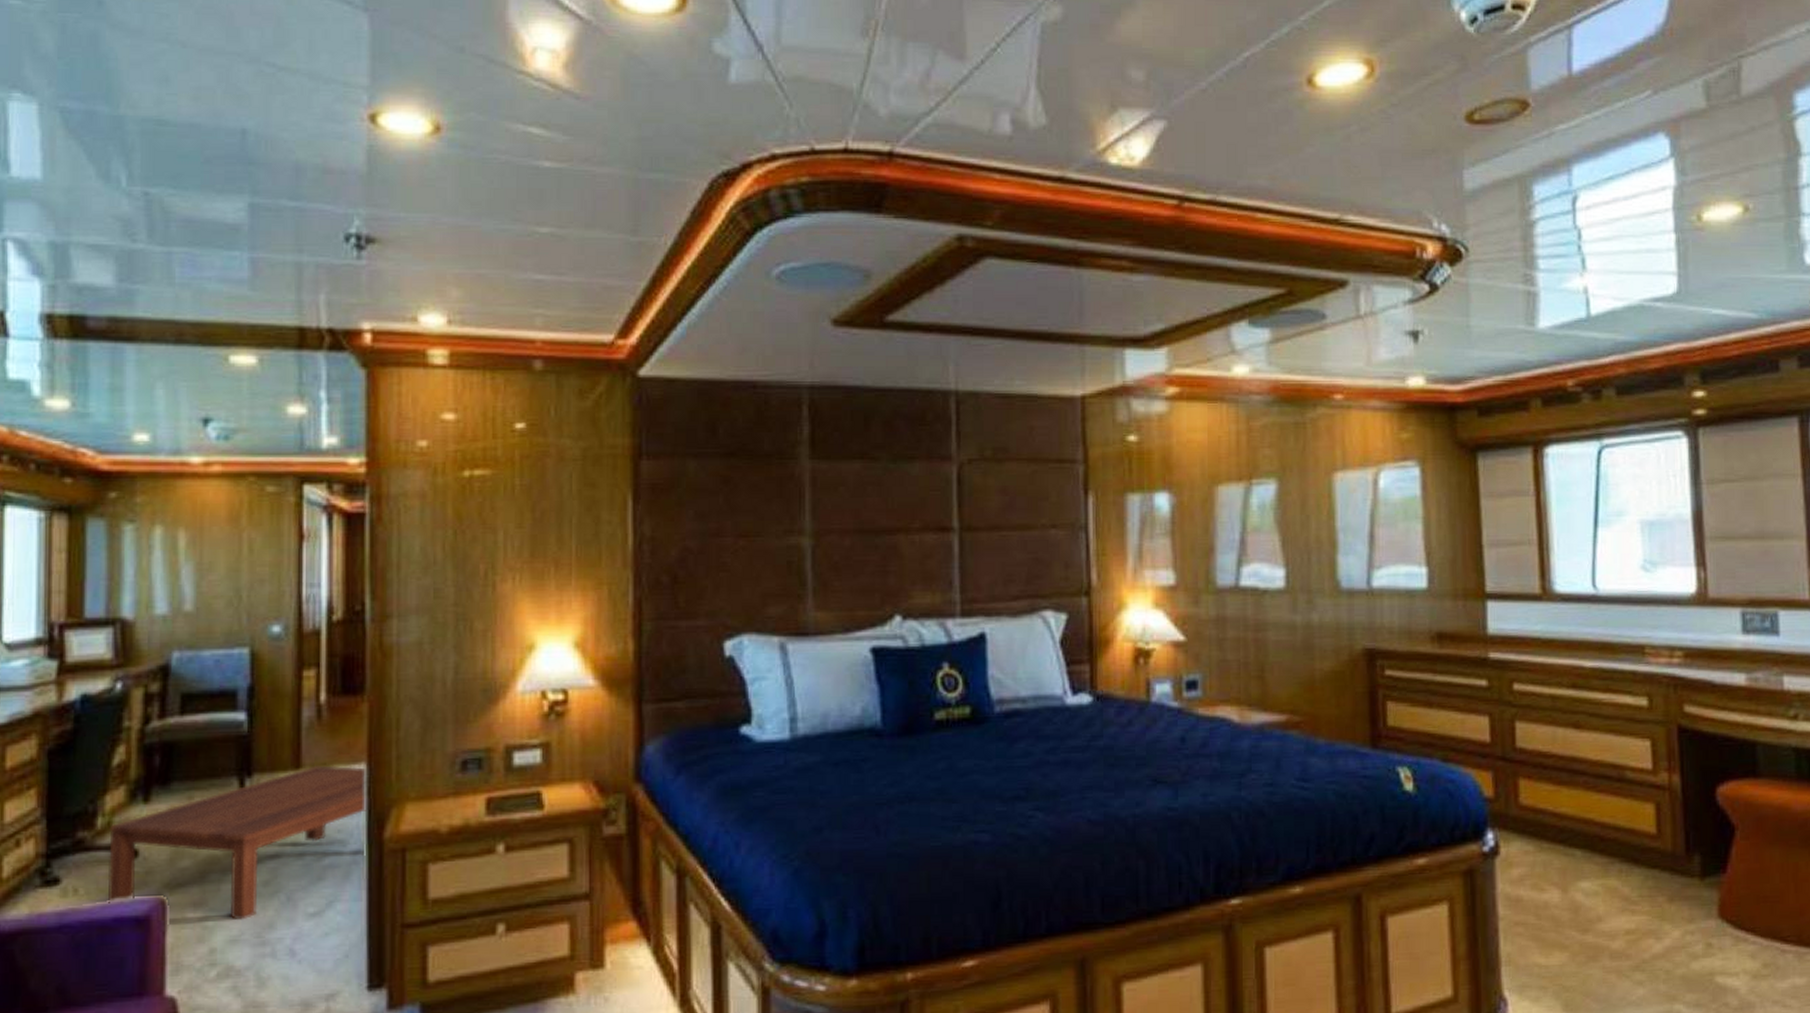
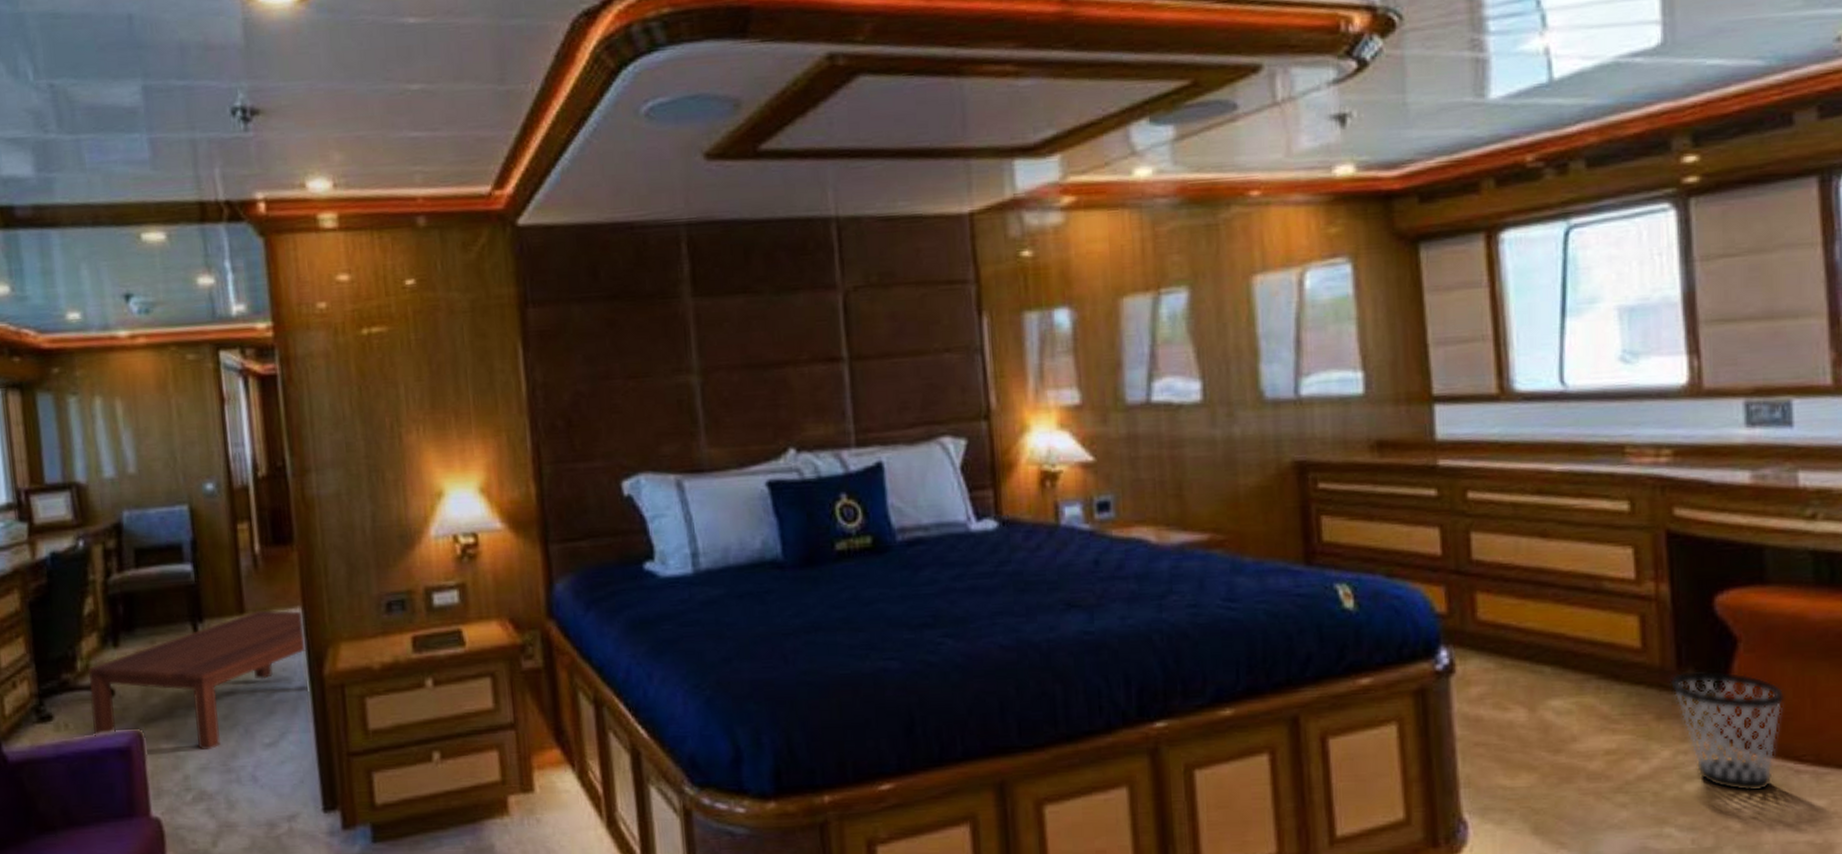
wastebasket: none [1680,856,1773,971] -> present [1669,670,1785,793]

